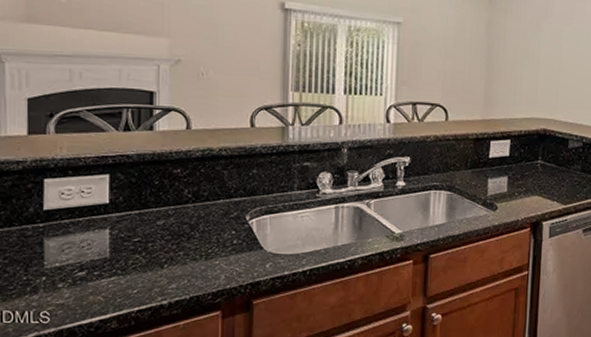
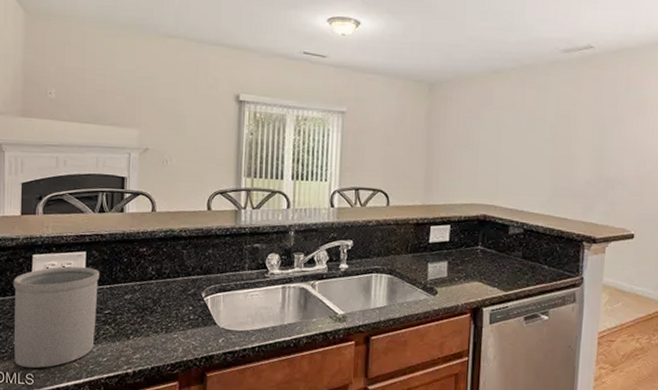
utensil holder: none [20,191,127,304] -> present [13,266,100,368]

